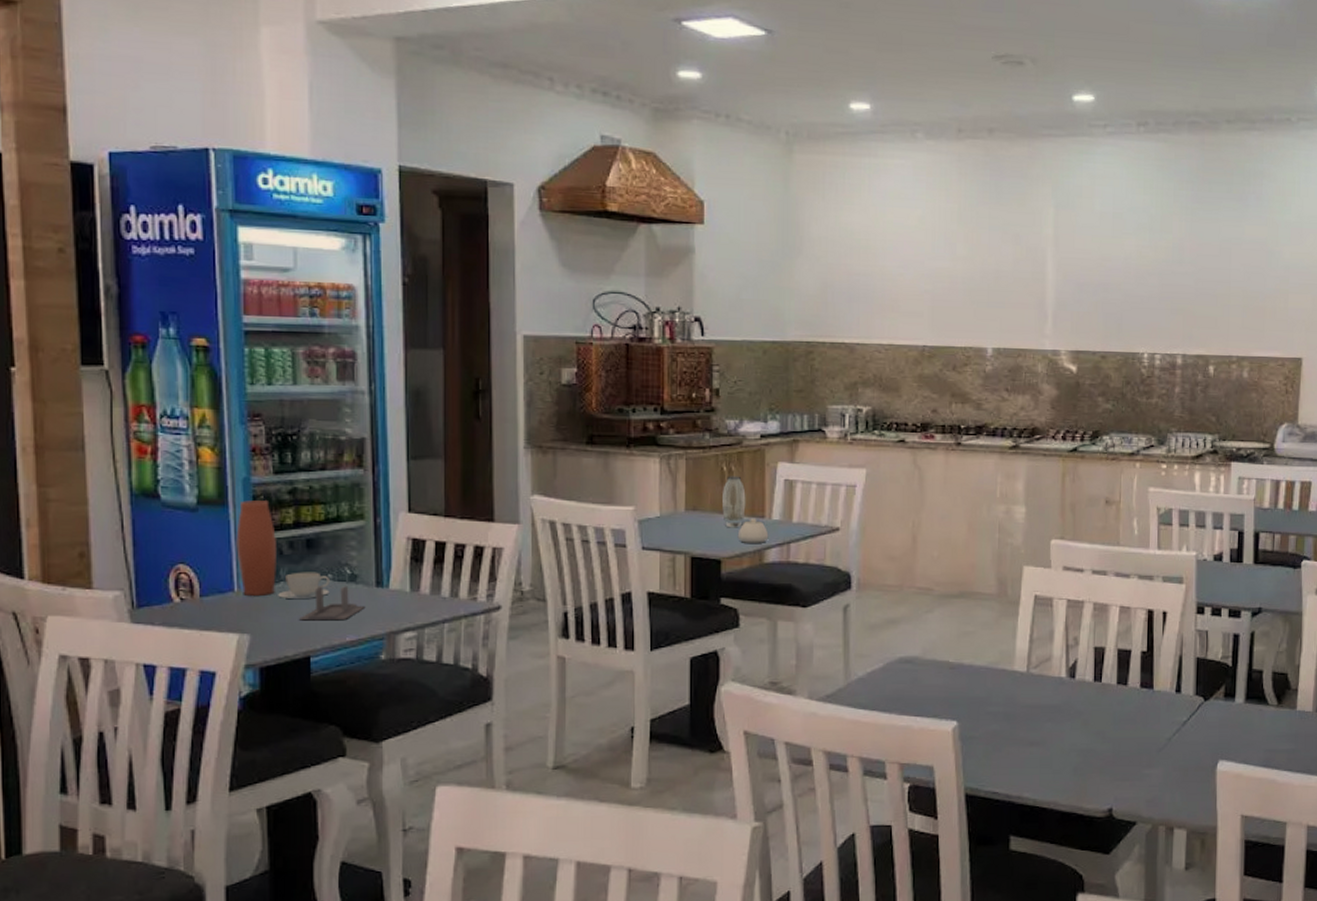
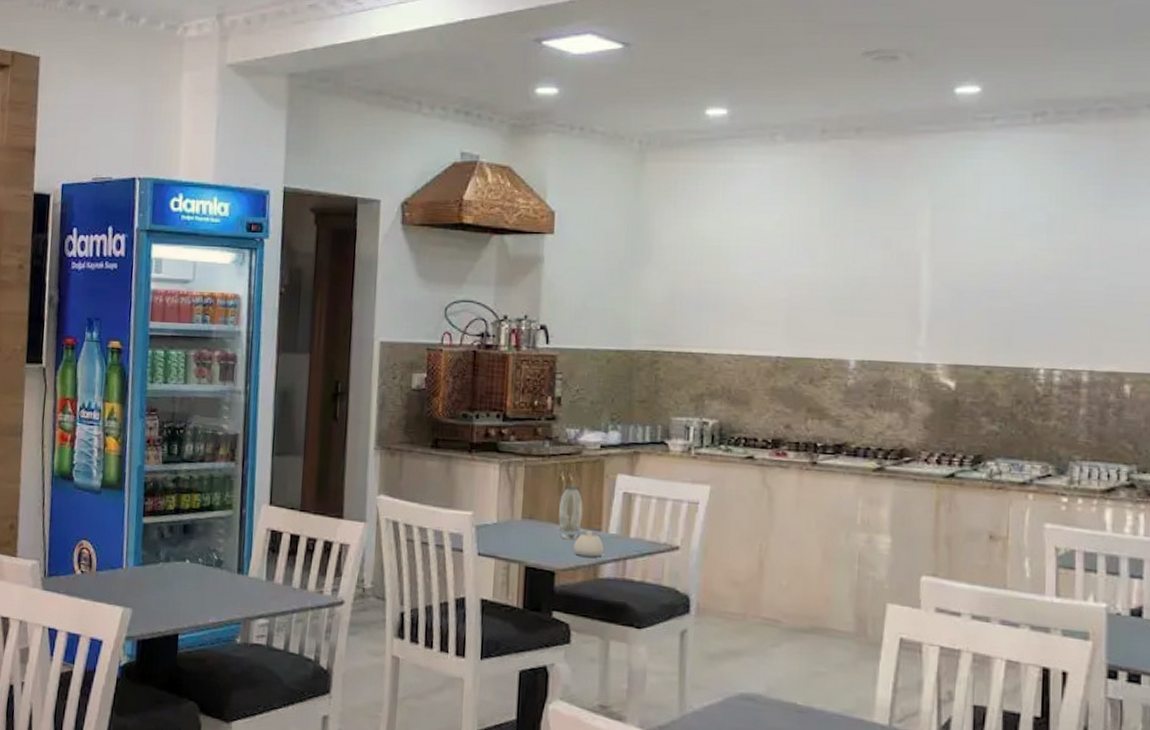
vase: present [236,500,276,597] -> none [127,486,160,575]
teacup: present [278,572,330,600] -> none [157,554,200,581]
napkin holder: present [299,586,366,621] -> none [172,569,227,602]

